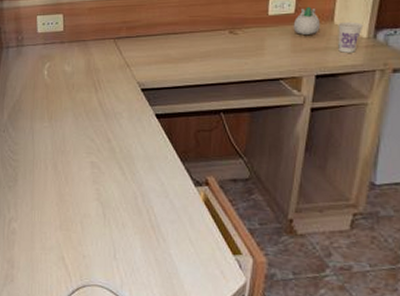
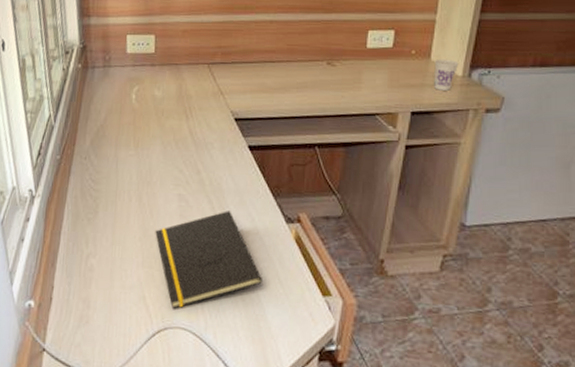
notepad: none [71,176,174,268] -> present [155,211,262,309]
succulent planter: present [293,6,320,36] -> none [391,41,417,71]

